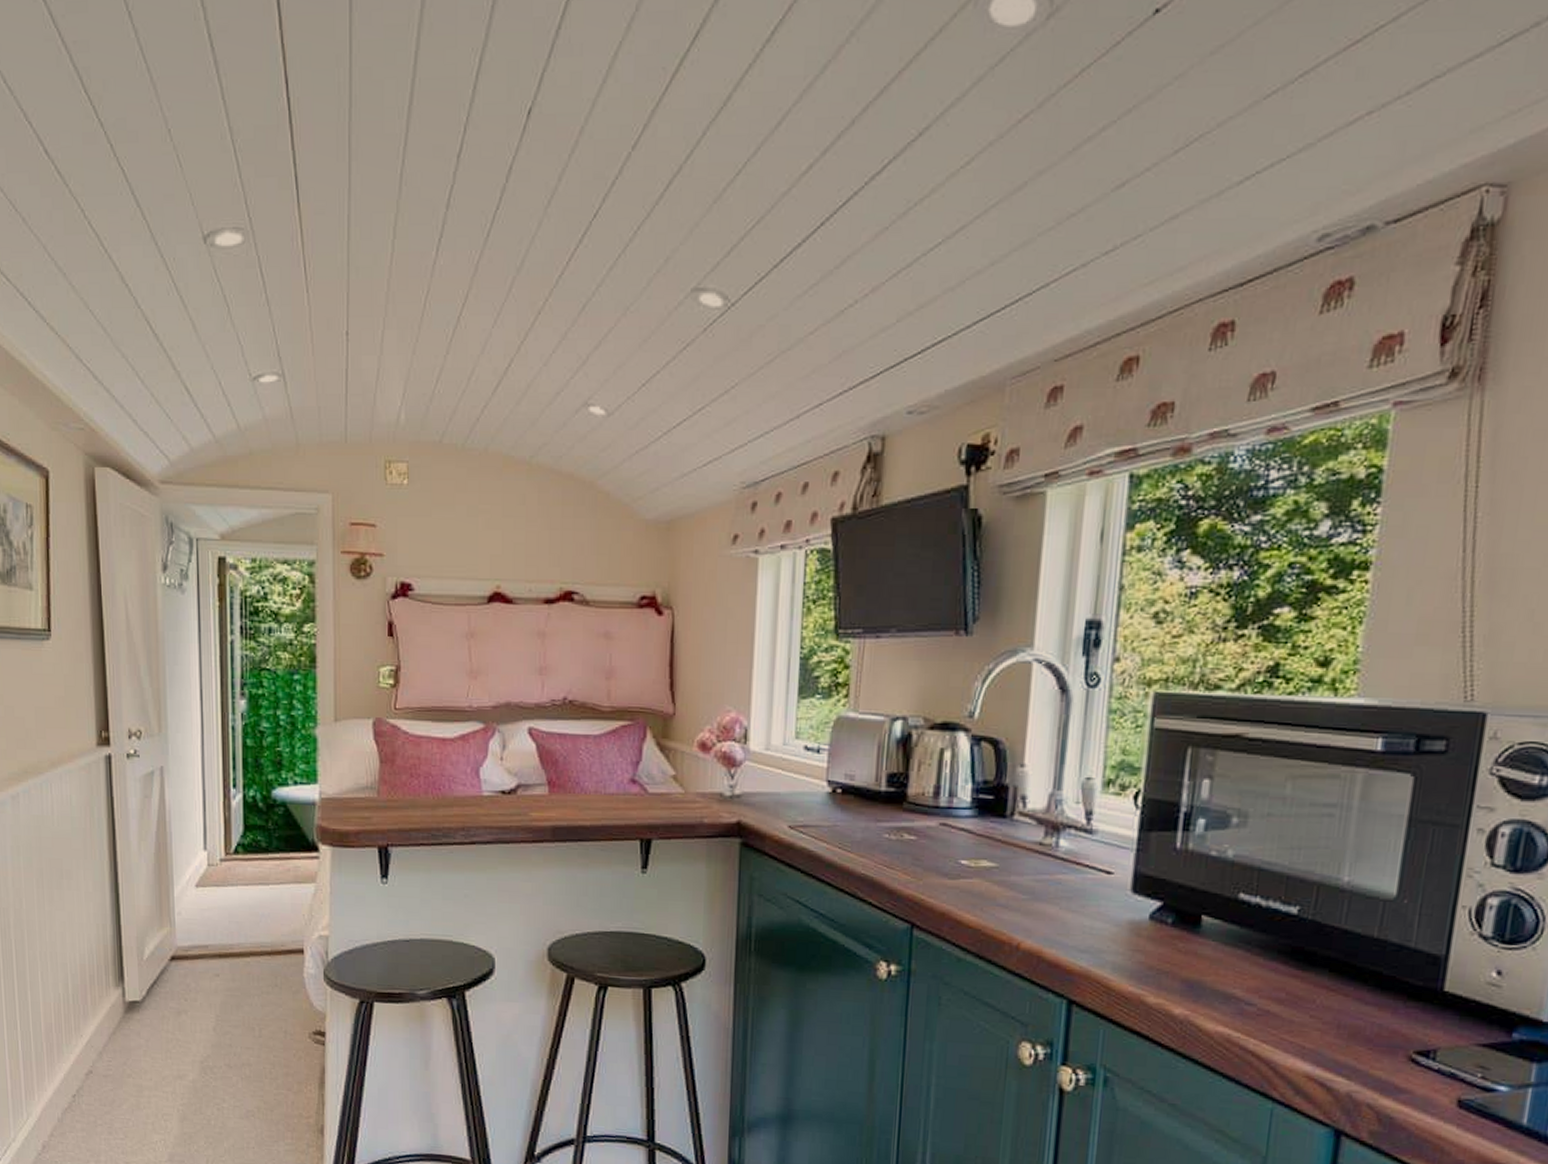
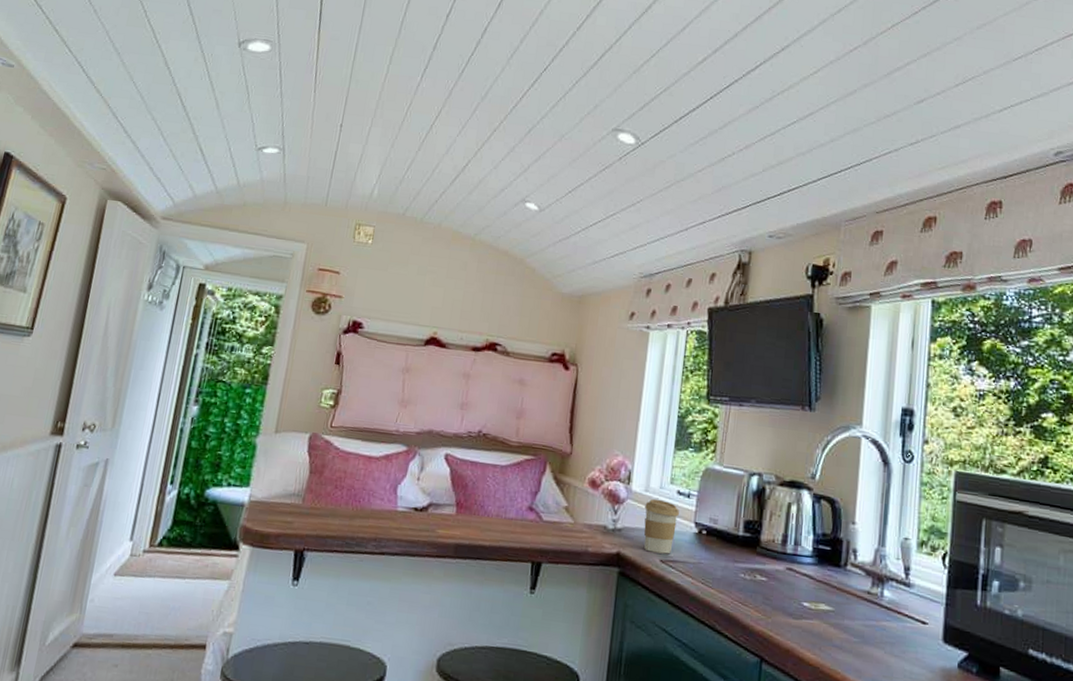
coffee cup: none [766,757,808,819] -> present [644,499,679,554]

